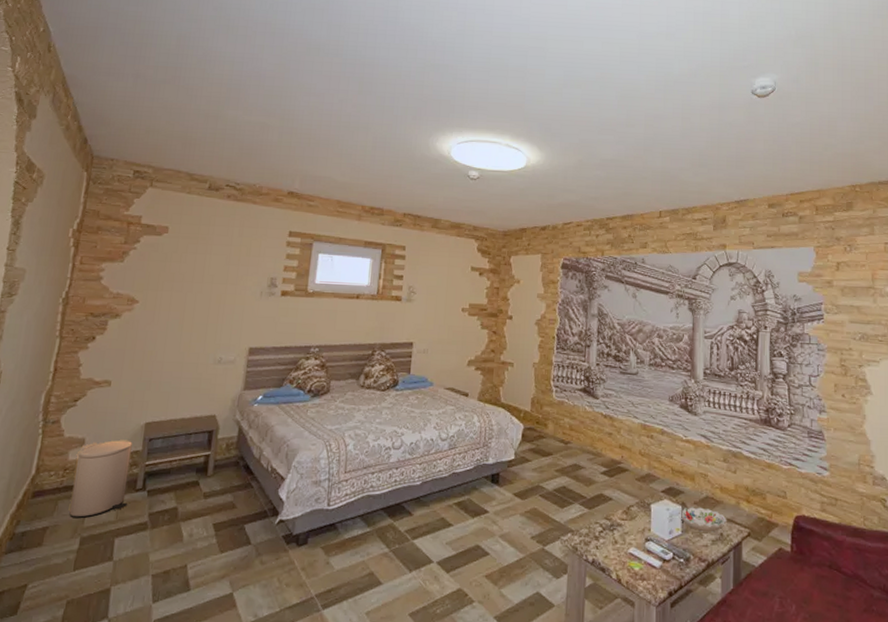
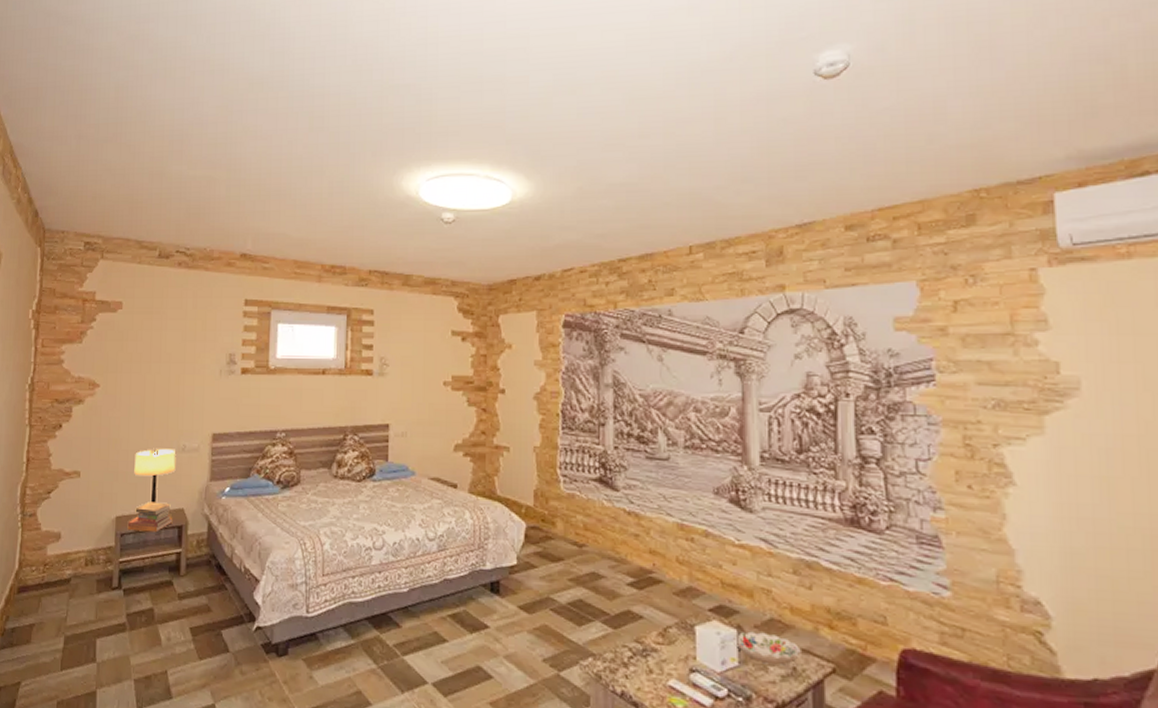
pedal bin: present [69,440,132,519] -> none [52,535,106,617]
books: none [156,409,204,437] -> present [127,501,173,533]
table lamp: none [167,360,211,410] -> present [134,448,175,503]

